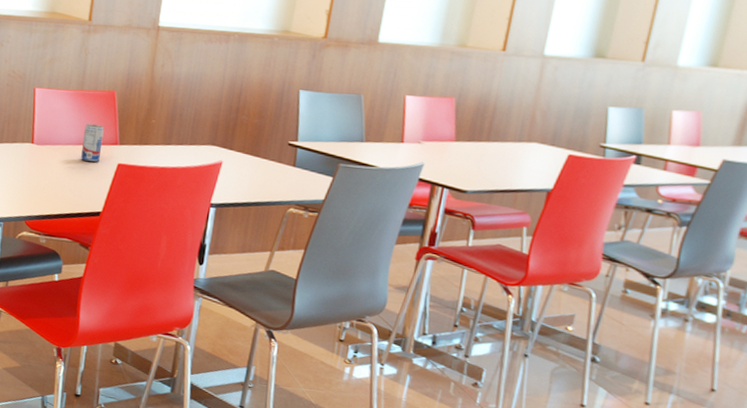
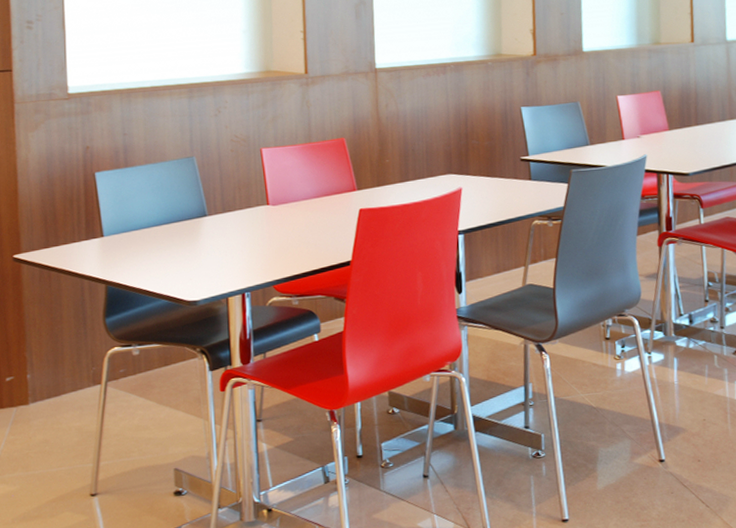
beverage can: present [81,123,104,162] -> none [319,174,341,213]

